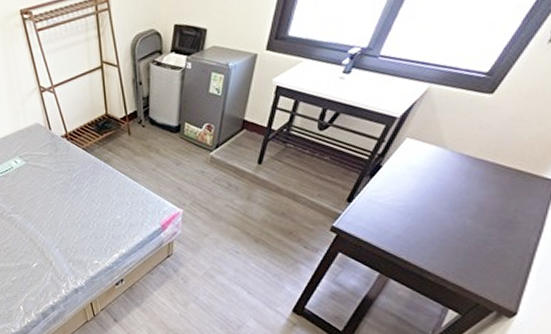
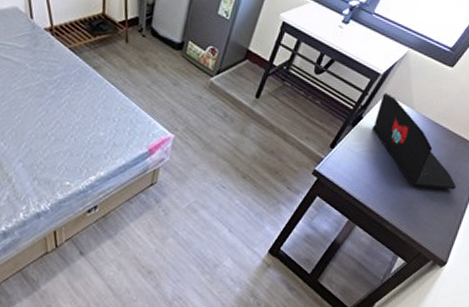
laptop: none [395,136,517,231] -> present [372,93,456,190]

